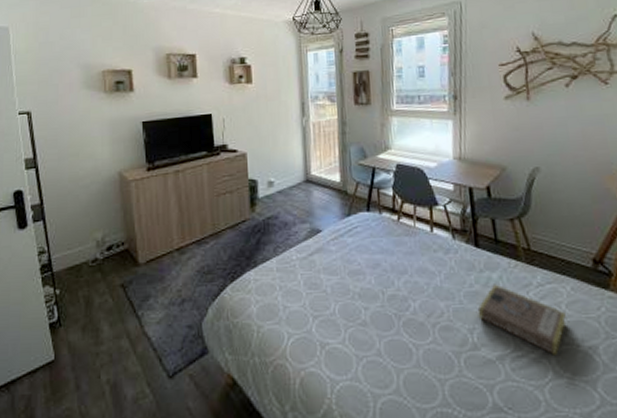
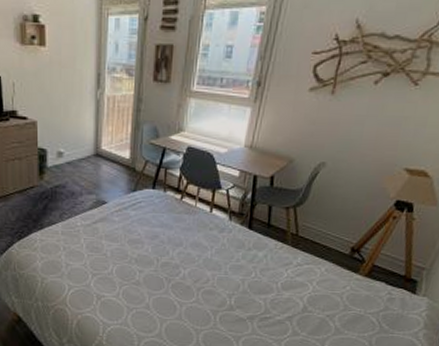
book: present [478,284,566,355] -> none [239,261,315,319]

